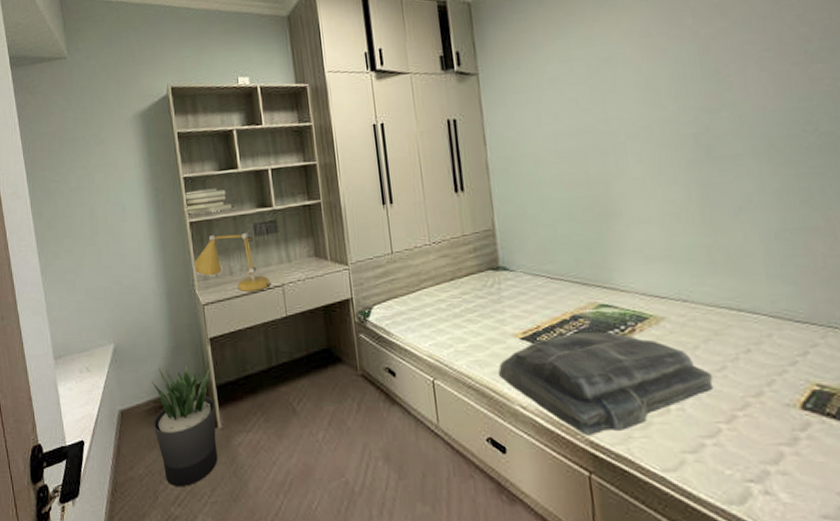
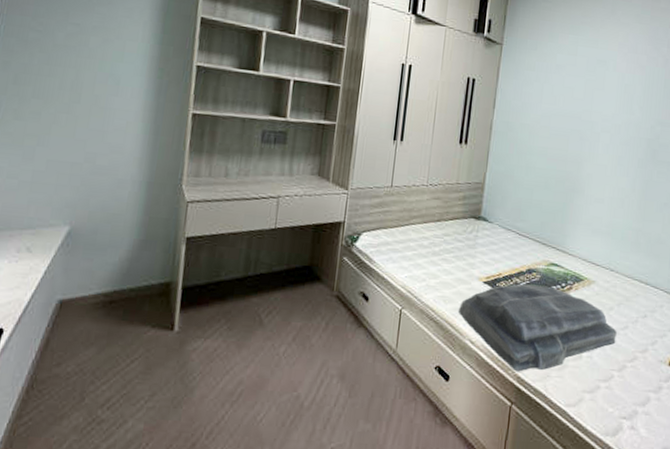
planter: present [152,366,218,486] -> none [97,259,179,389]
books: present [184,188,233,214] -> none [190,81,244,110]
table lamp: present [193,232,272,292] -> none [185,131,268,198]

